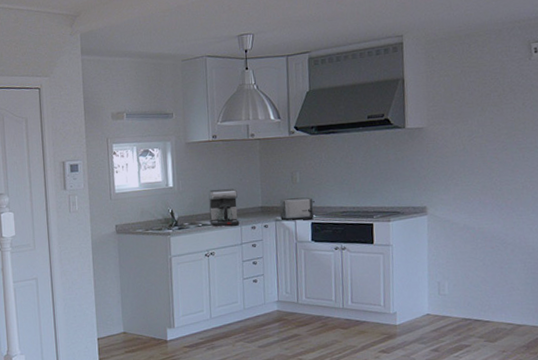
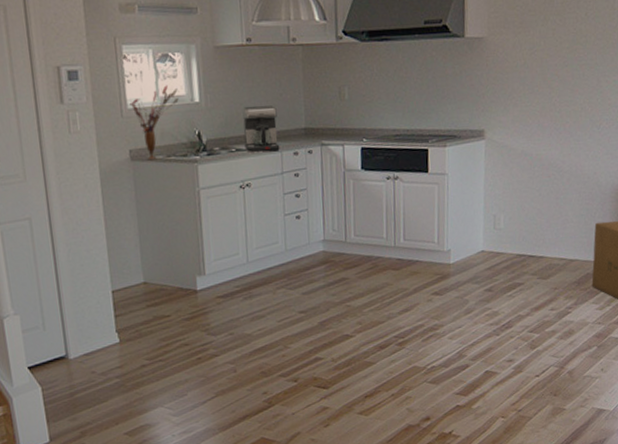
bouquet: none [117,174,156,233] -> present [130,85,179,161]
toaster: present [279,197,315,221] -> none [325,117,365,145]

